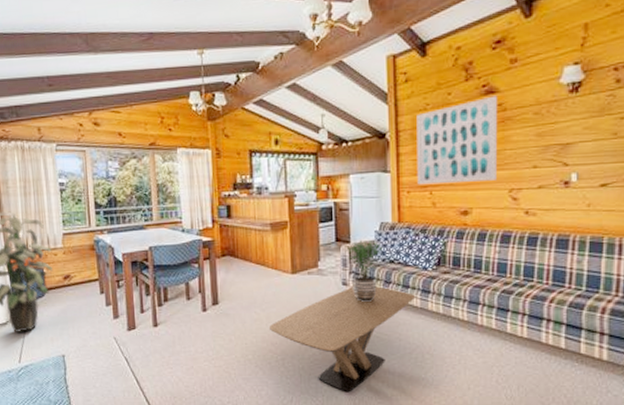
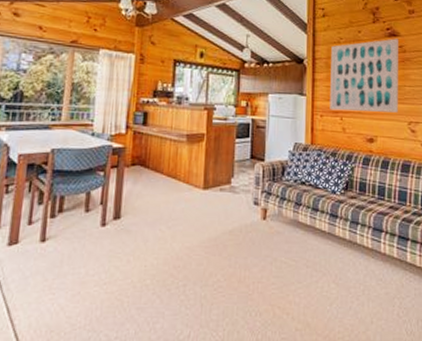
coffee table: present [269,286,416,393] -> none [172,207,324,326]
potted plant: present [346,240,383,302] -> none [260,158,296,224]

